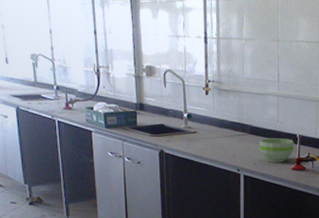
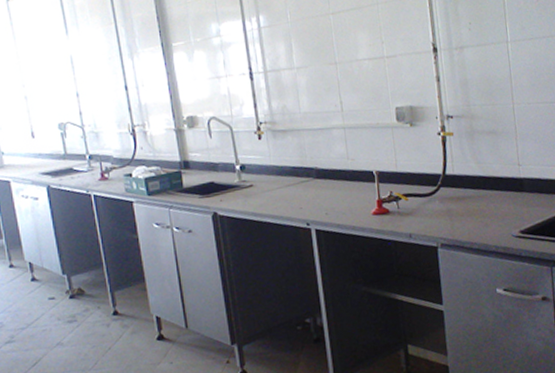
bowl: present [259,138,294,163] -> none [329,177,372,210]

